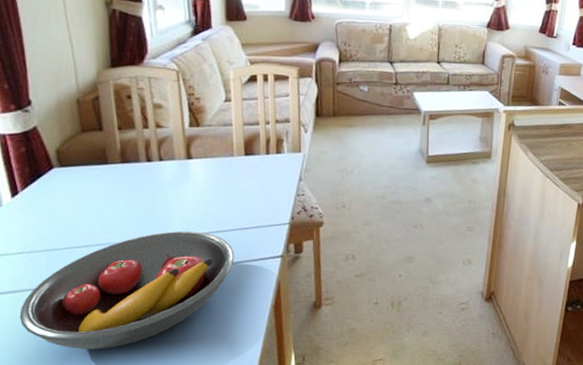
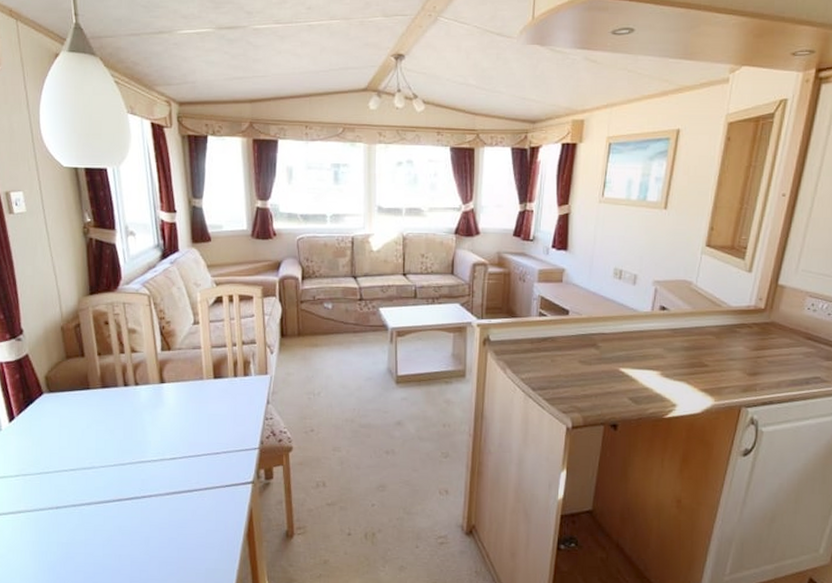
fruit bowl: present [19,231,235,350] -> none [18,455,208,572]

